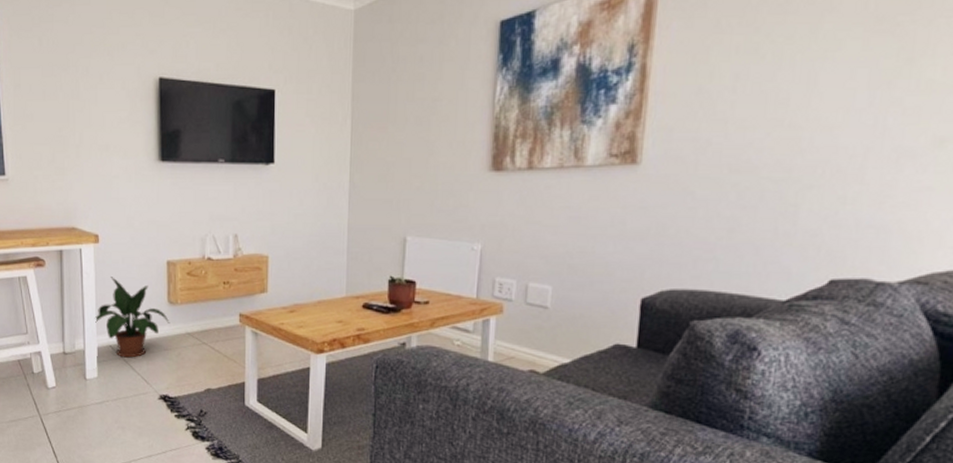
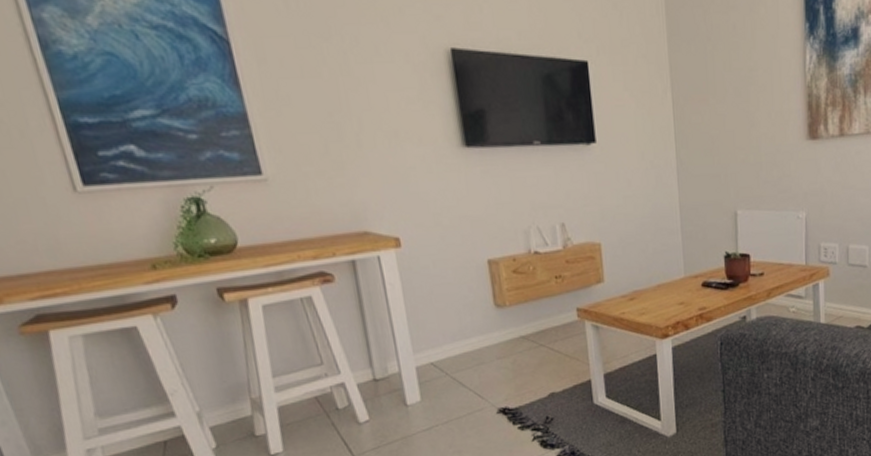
potted plant: present [94,277,170,358] -> none [407,284,500,374]

